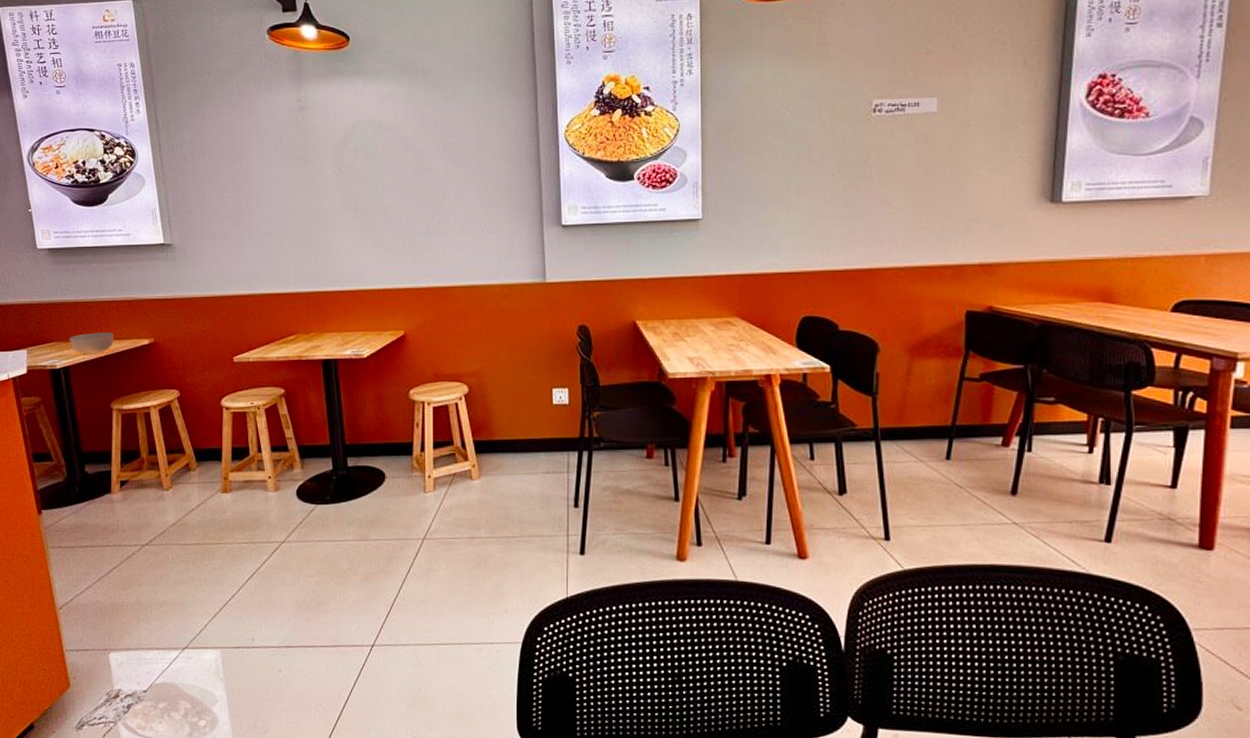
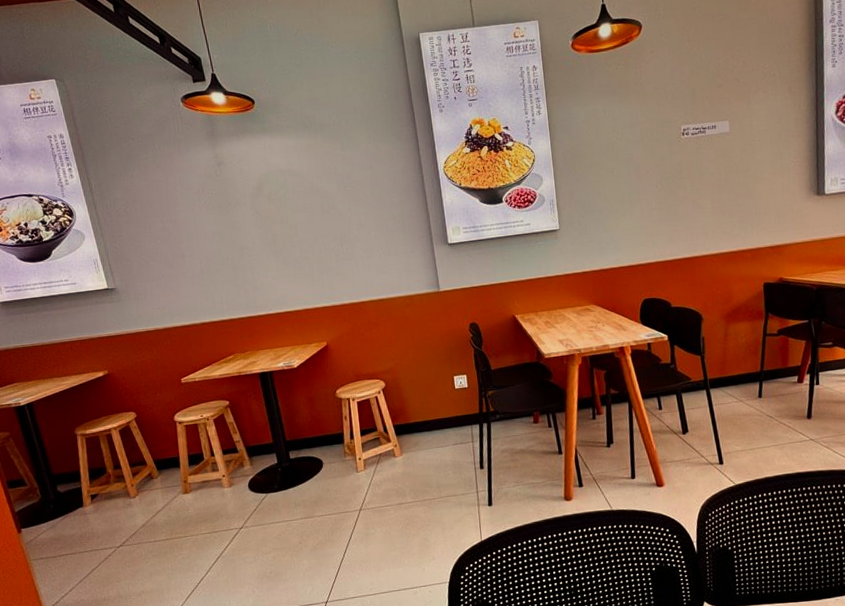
bowl: present [69,332,115,356] -> none [30,369,71,392]

